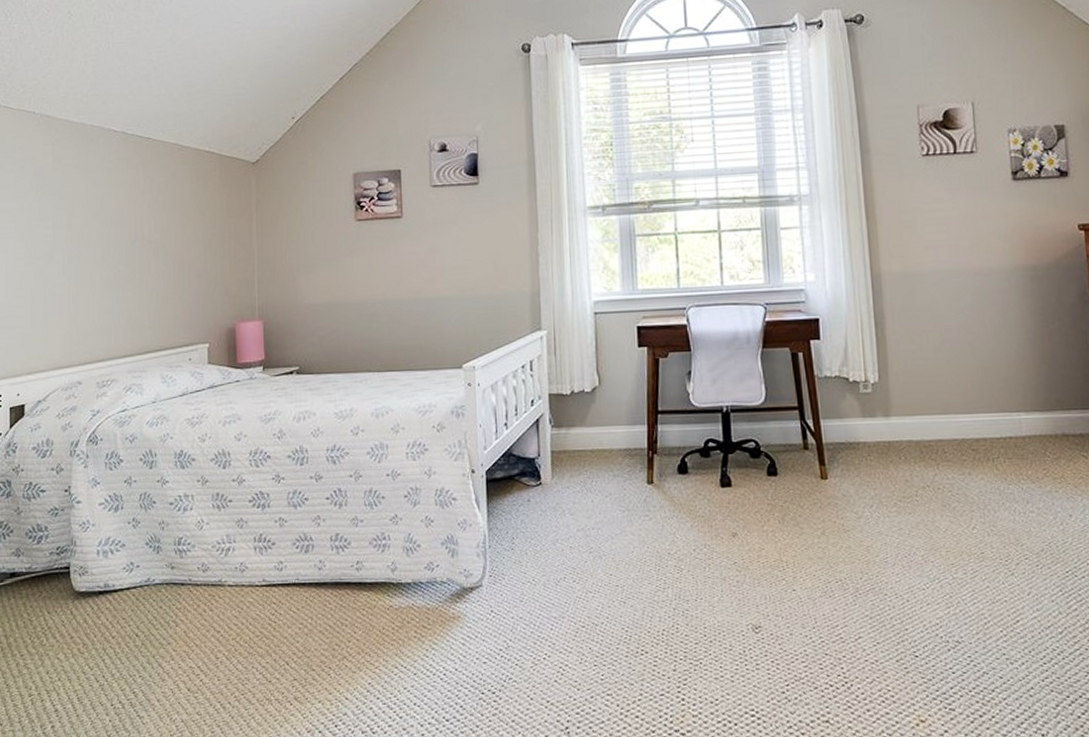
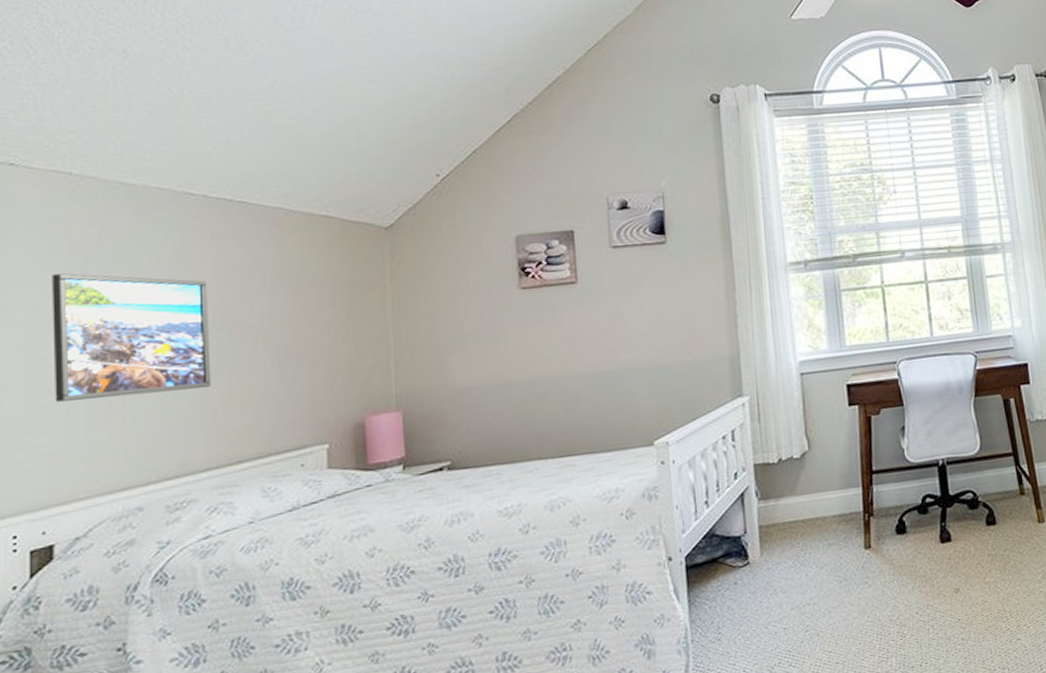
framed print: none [23,193,127,294] -> present [52,273,211,402]

